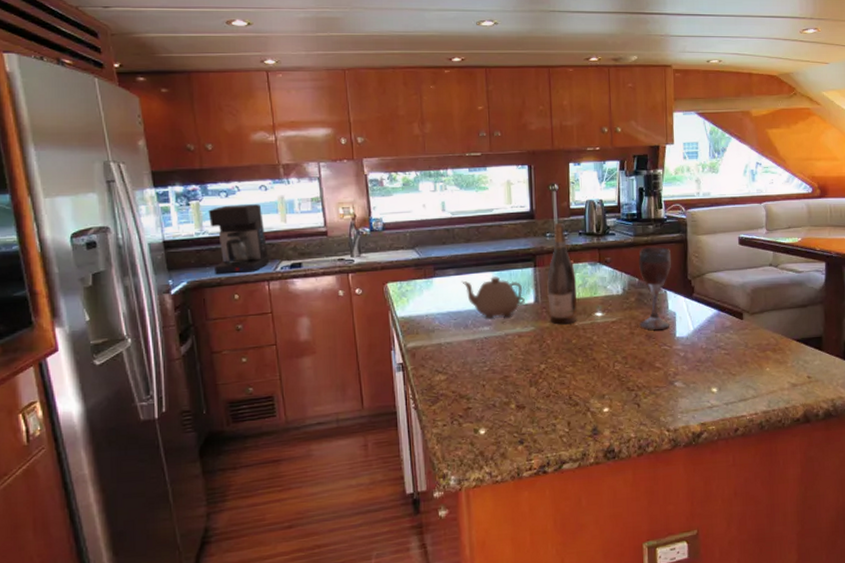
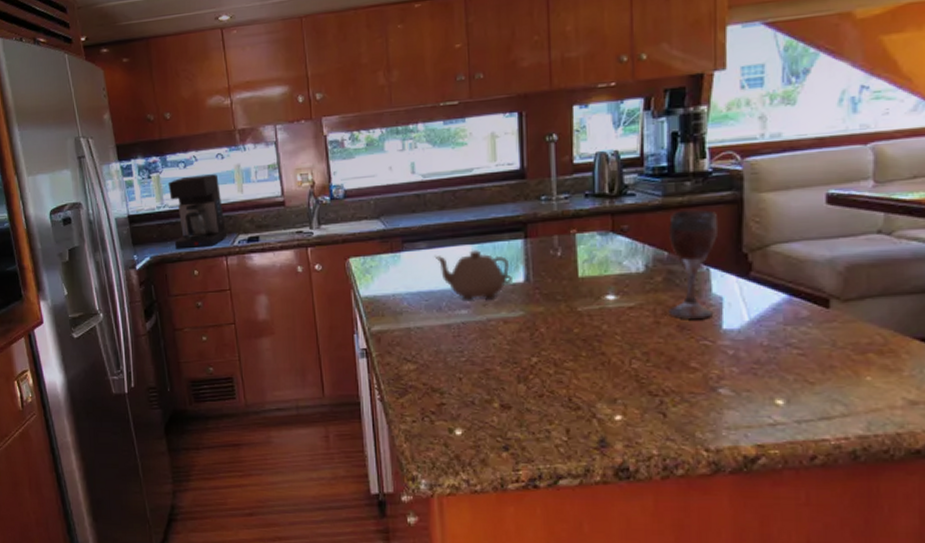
wine bottle: present [547,223,578,325] -> none [541,183,582,310]

